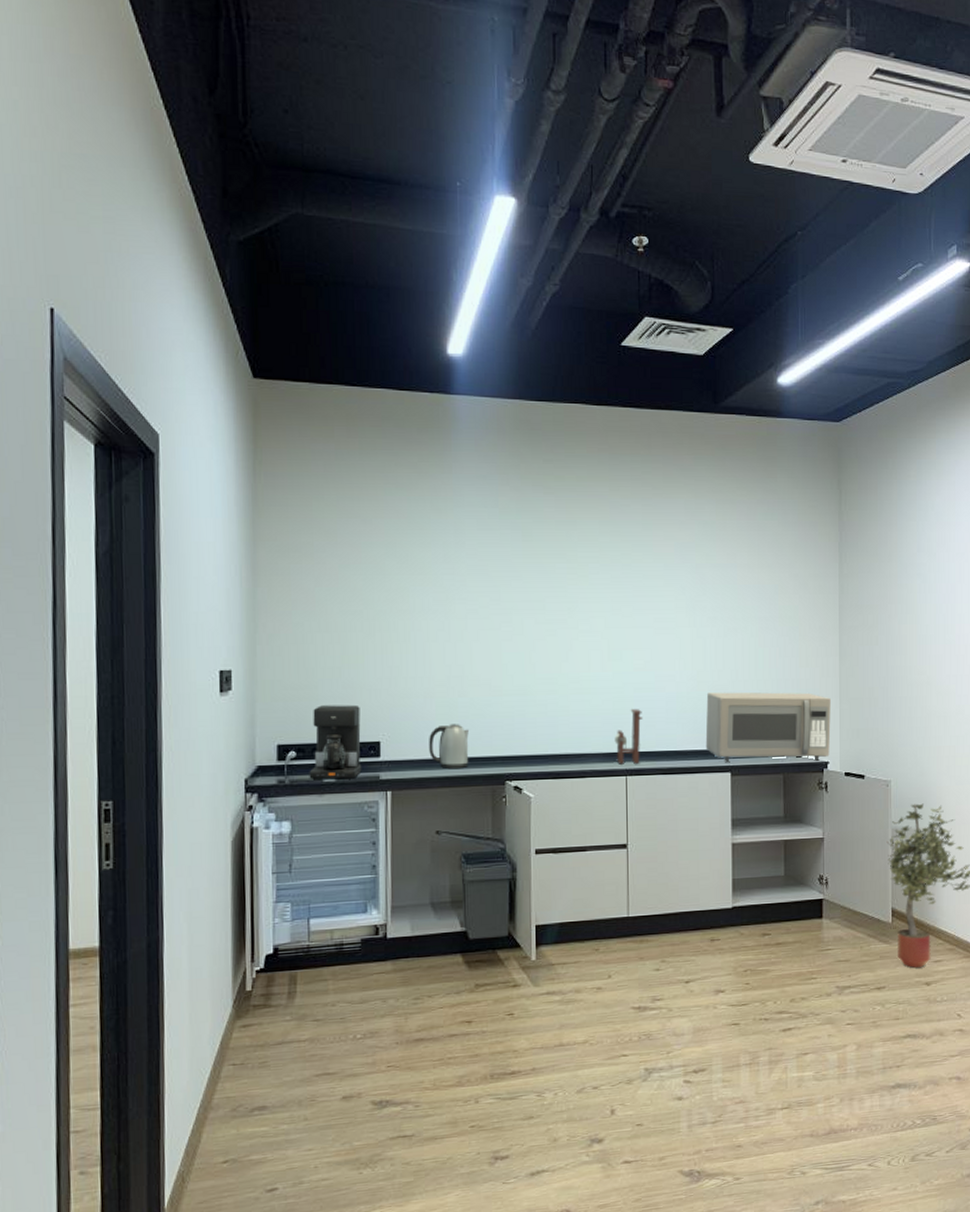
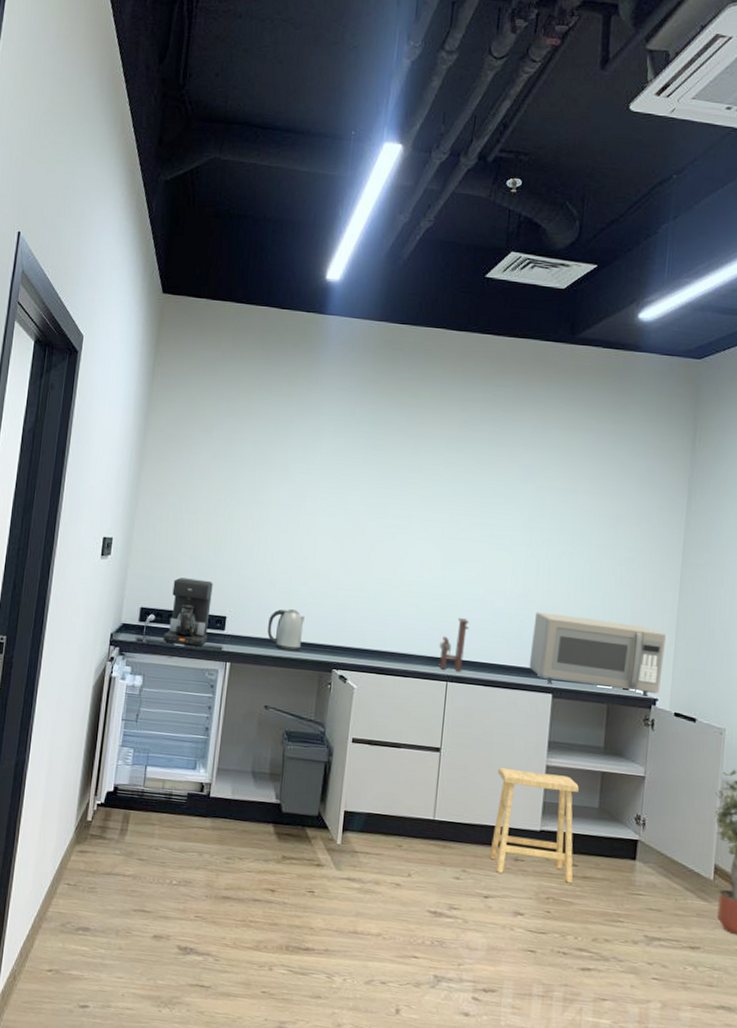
stool: none [686,850,768,956] -> present [489,767,579,884]

